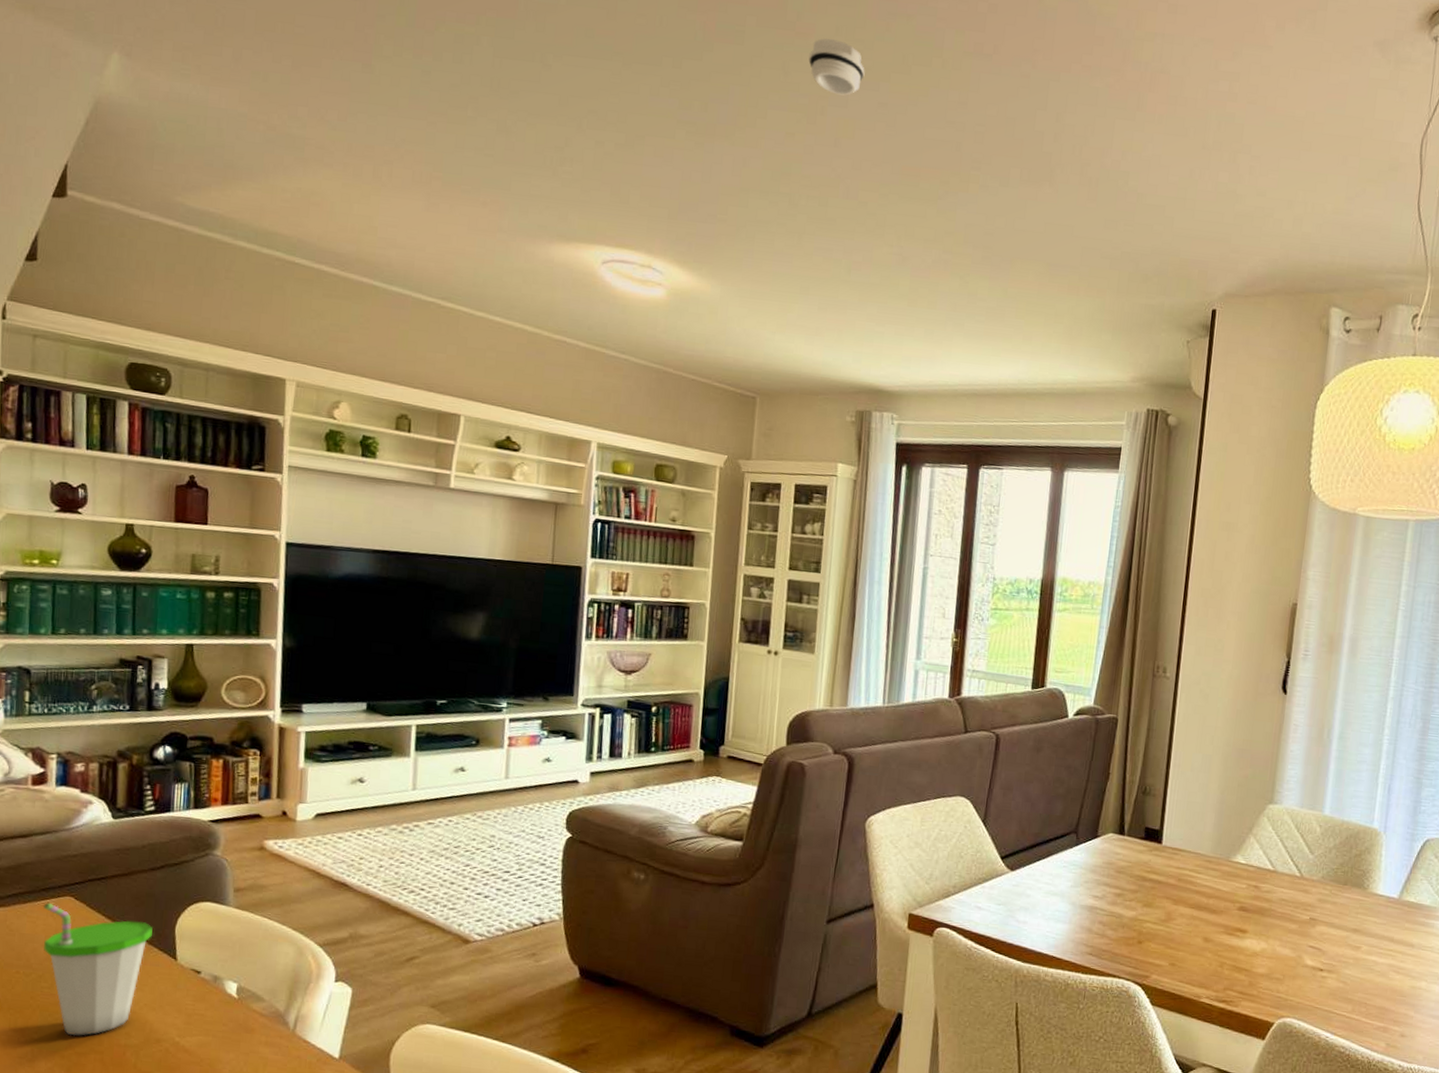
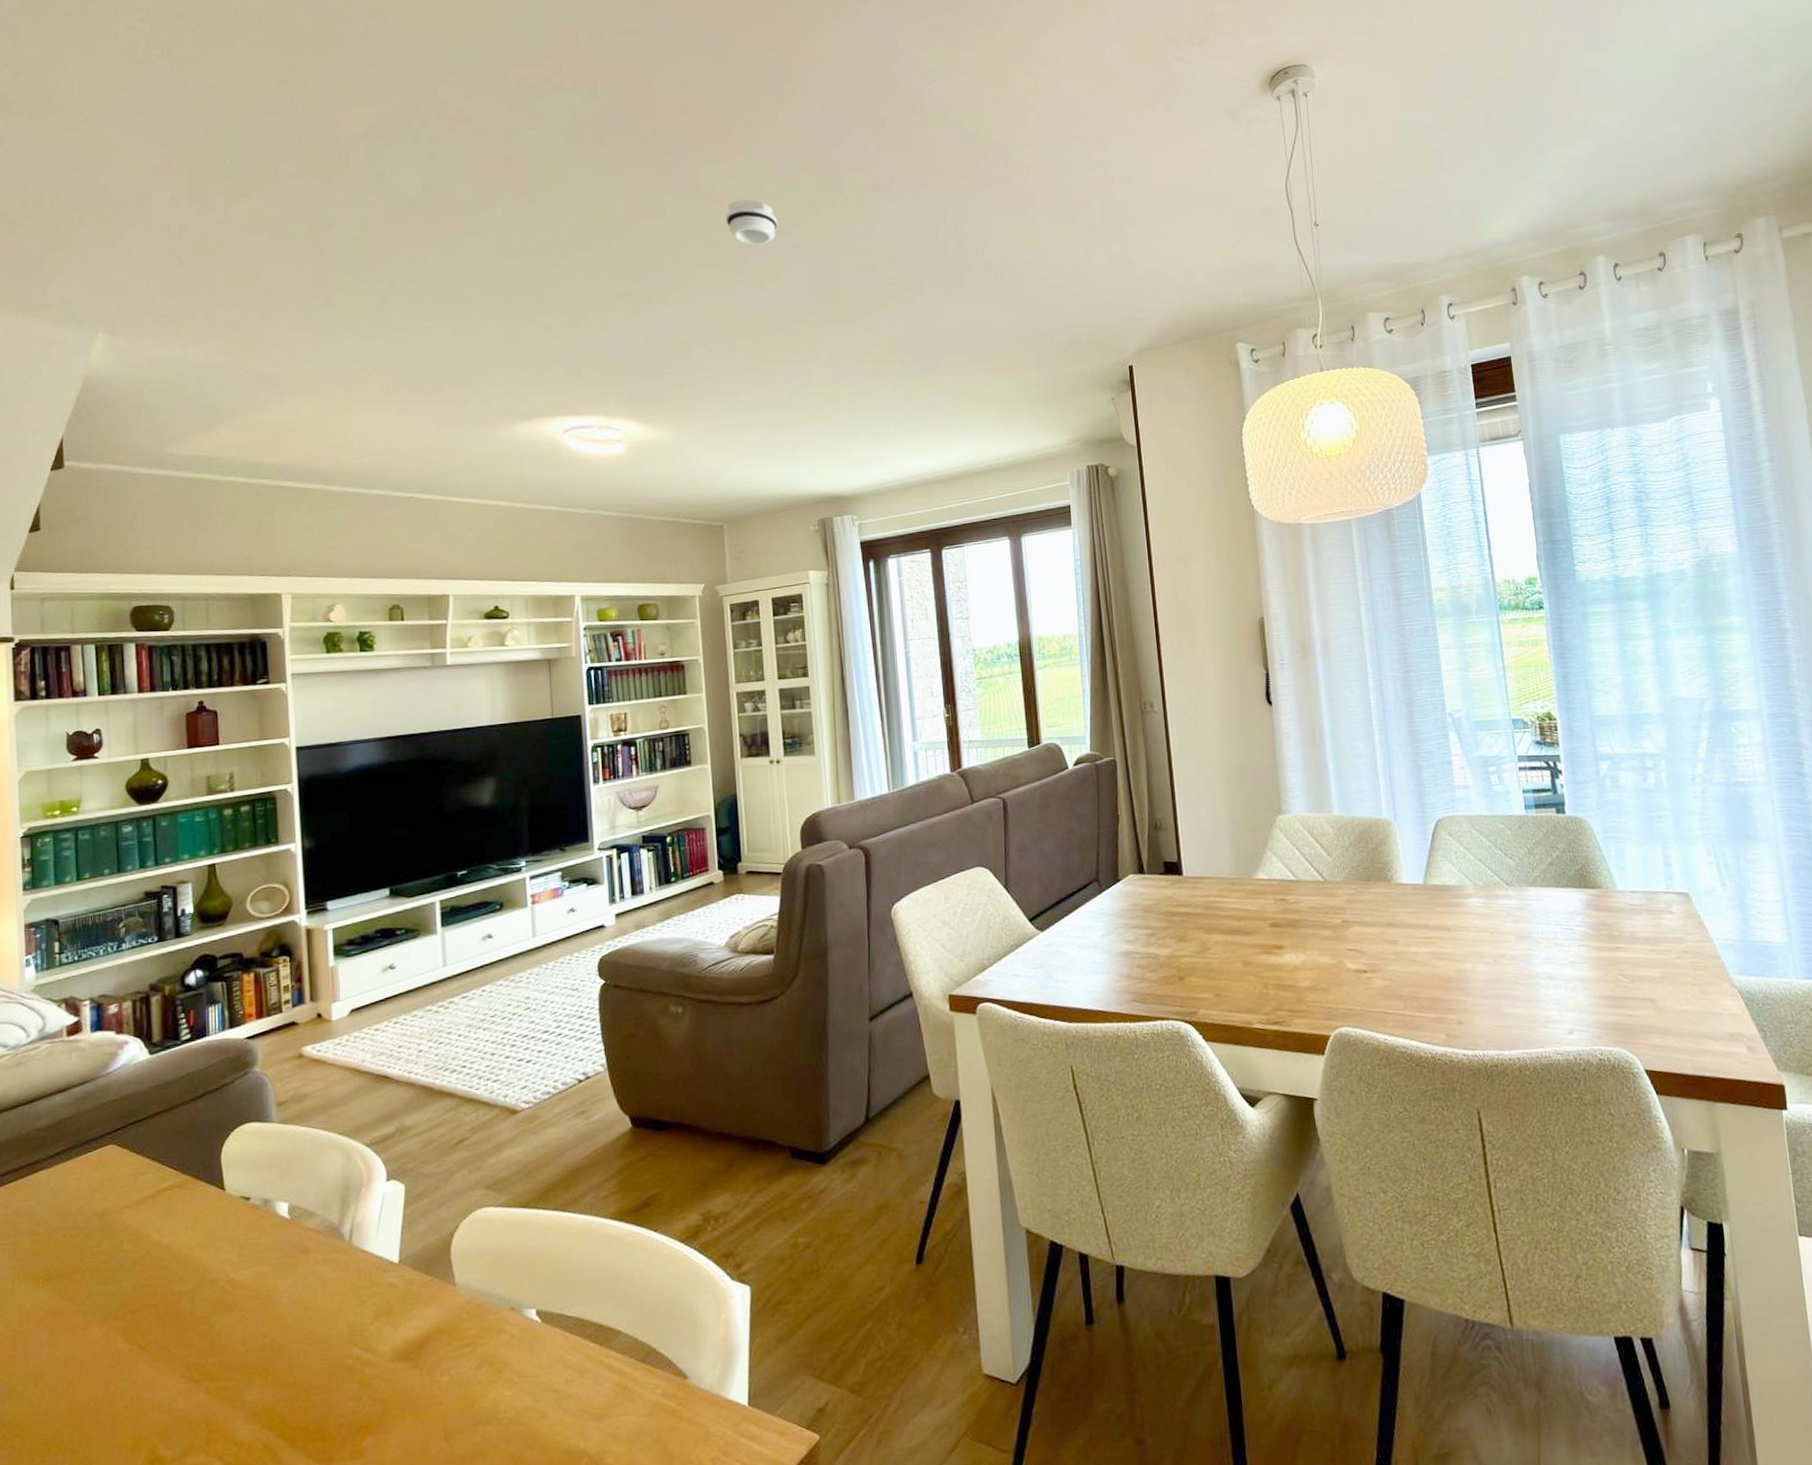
cup: present [43,902,153,1036] -> none [86,1155,198,1294]

